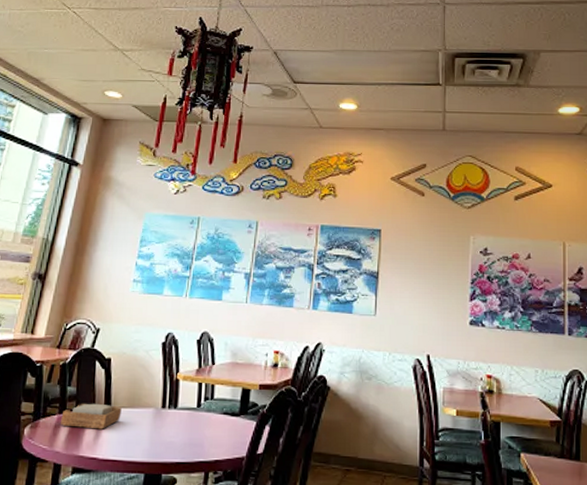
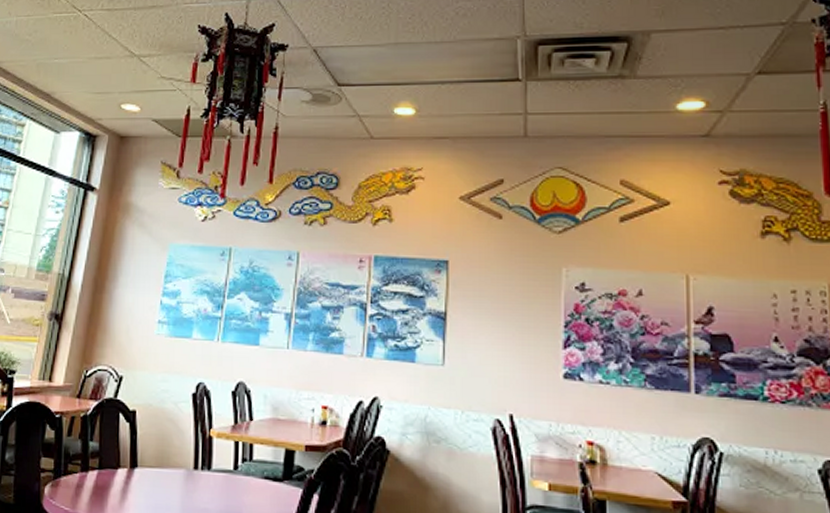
napkin holder: present [60,403,122,430] -> none [82,461,149,491]

